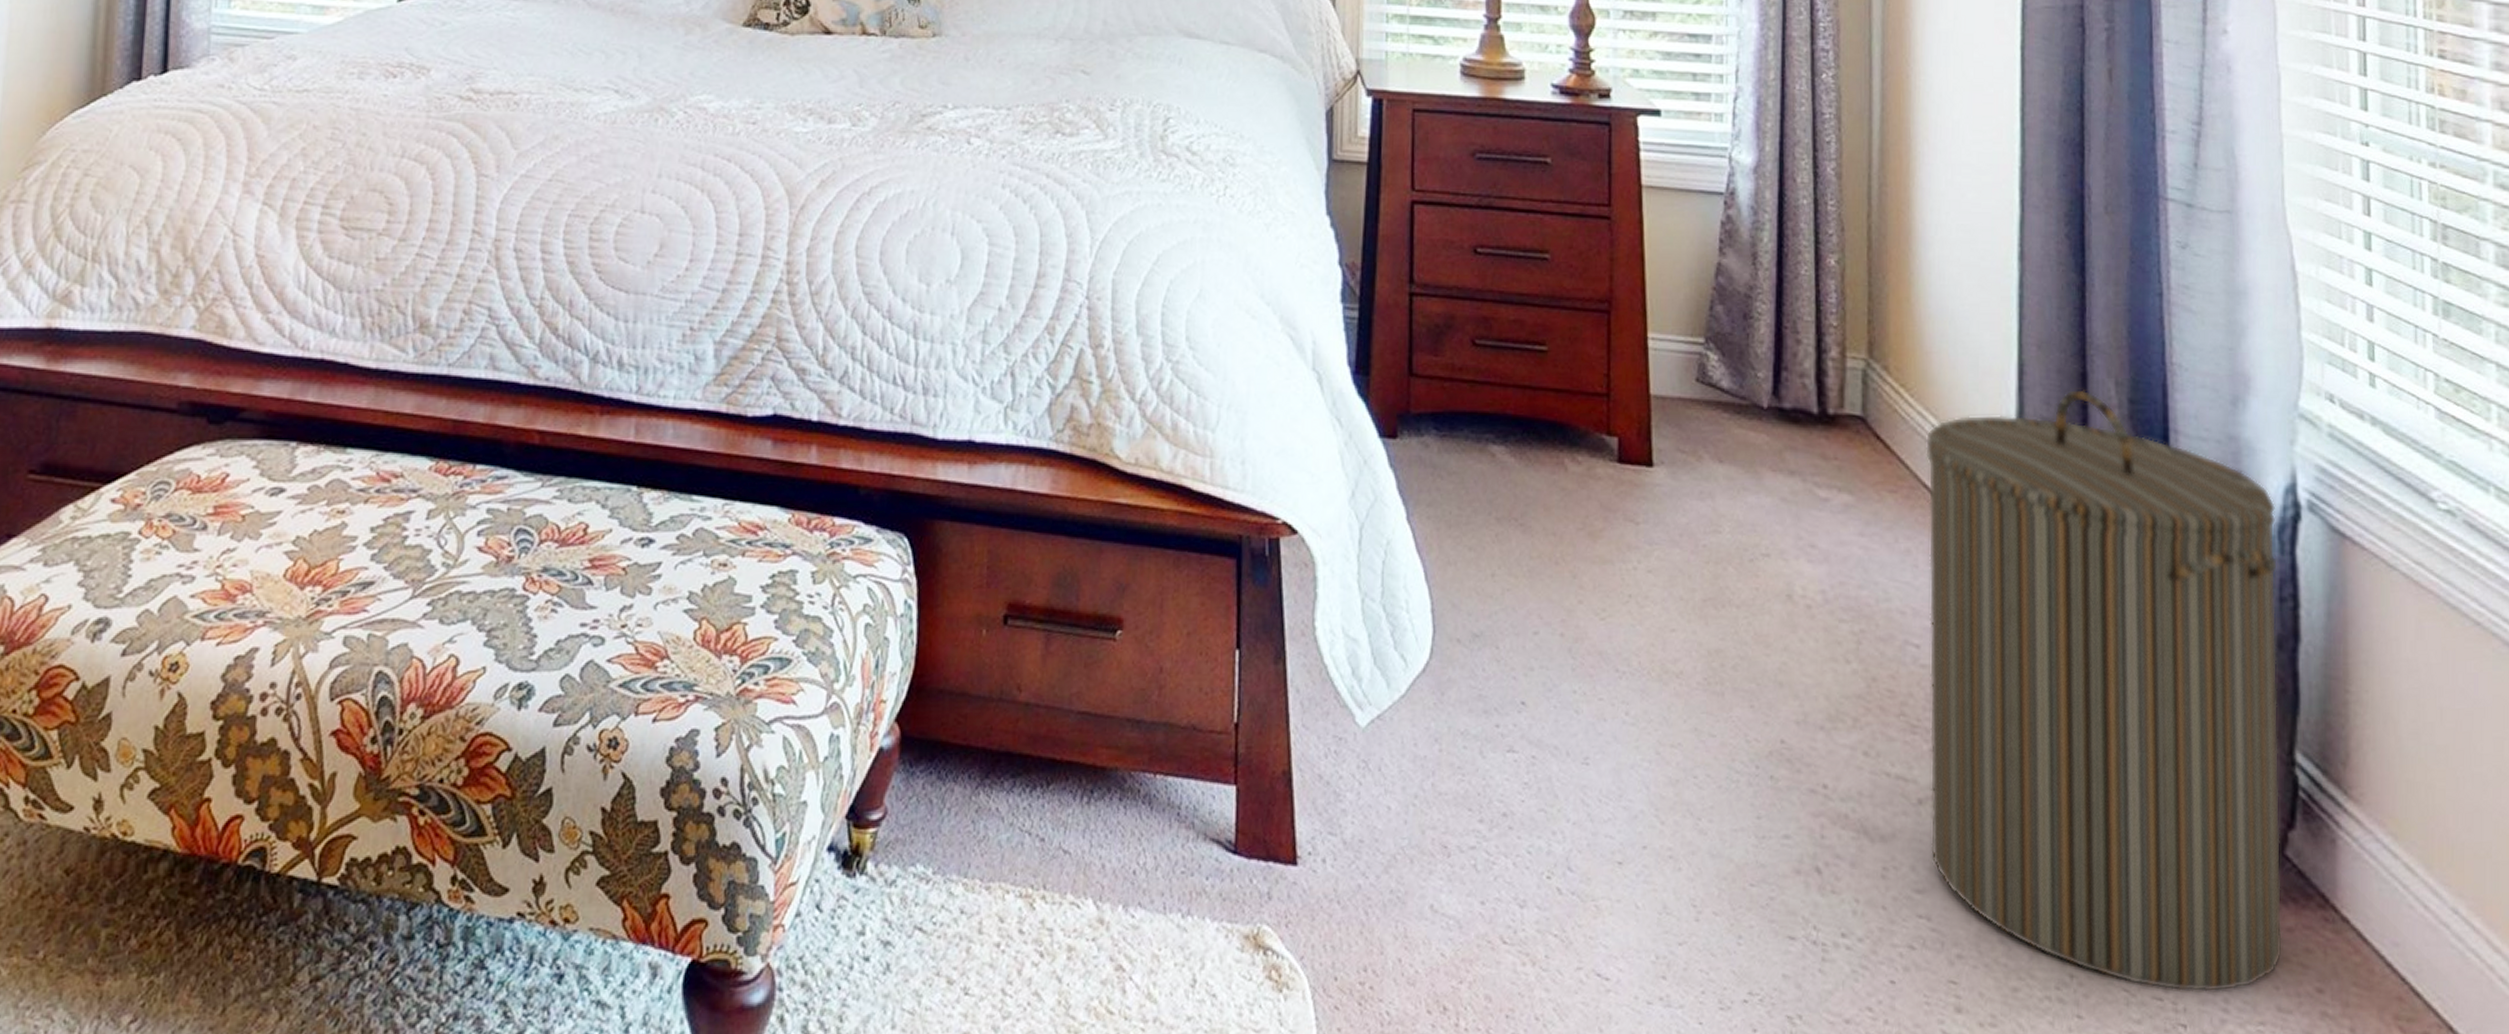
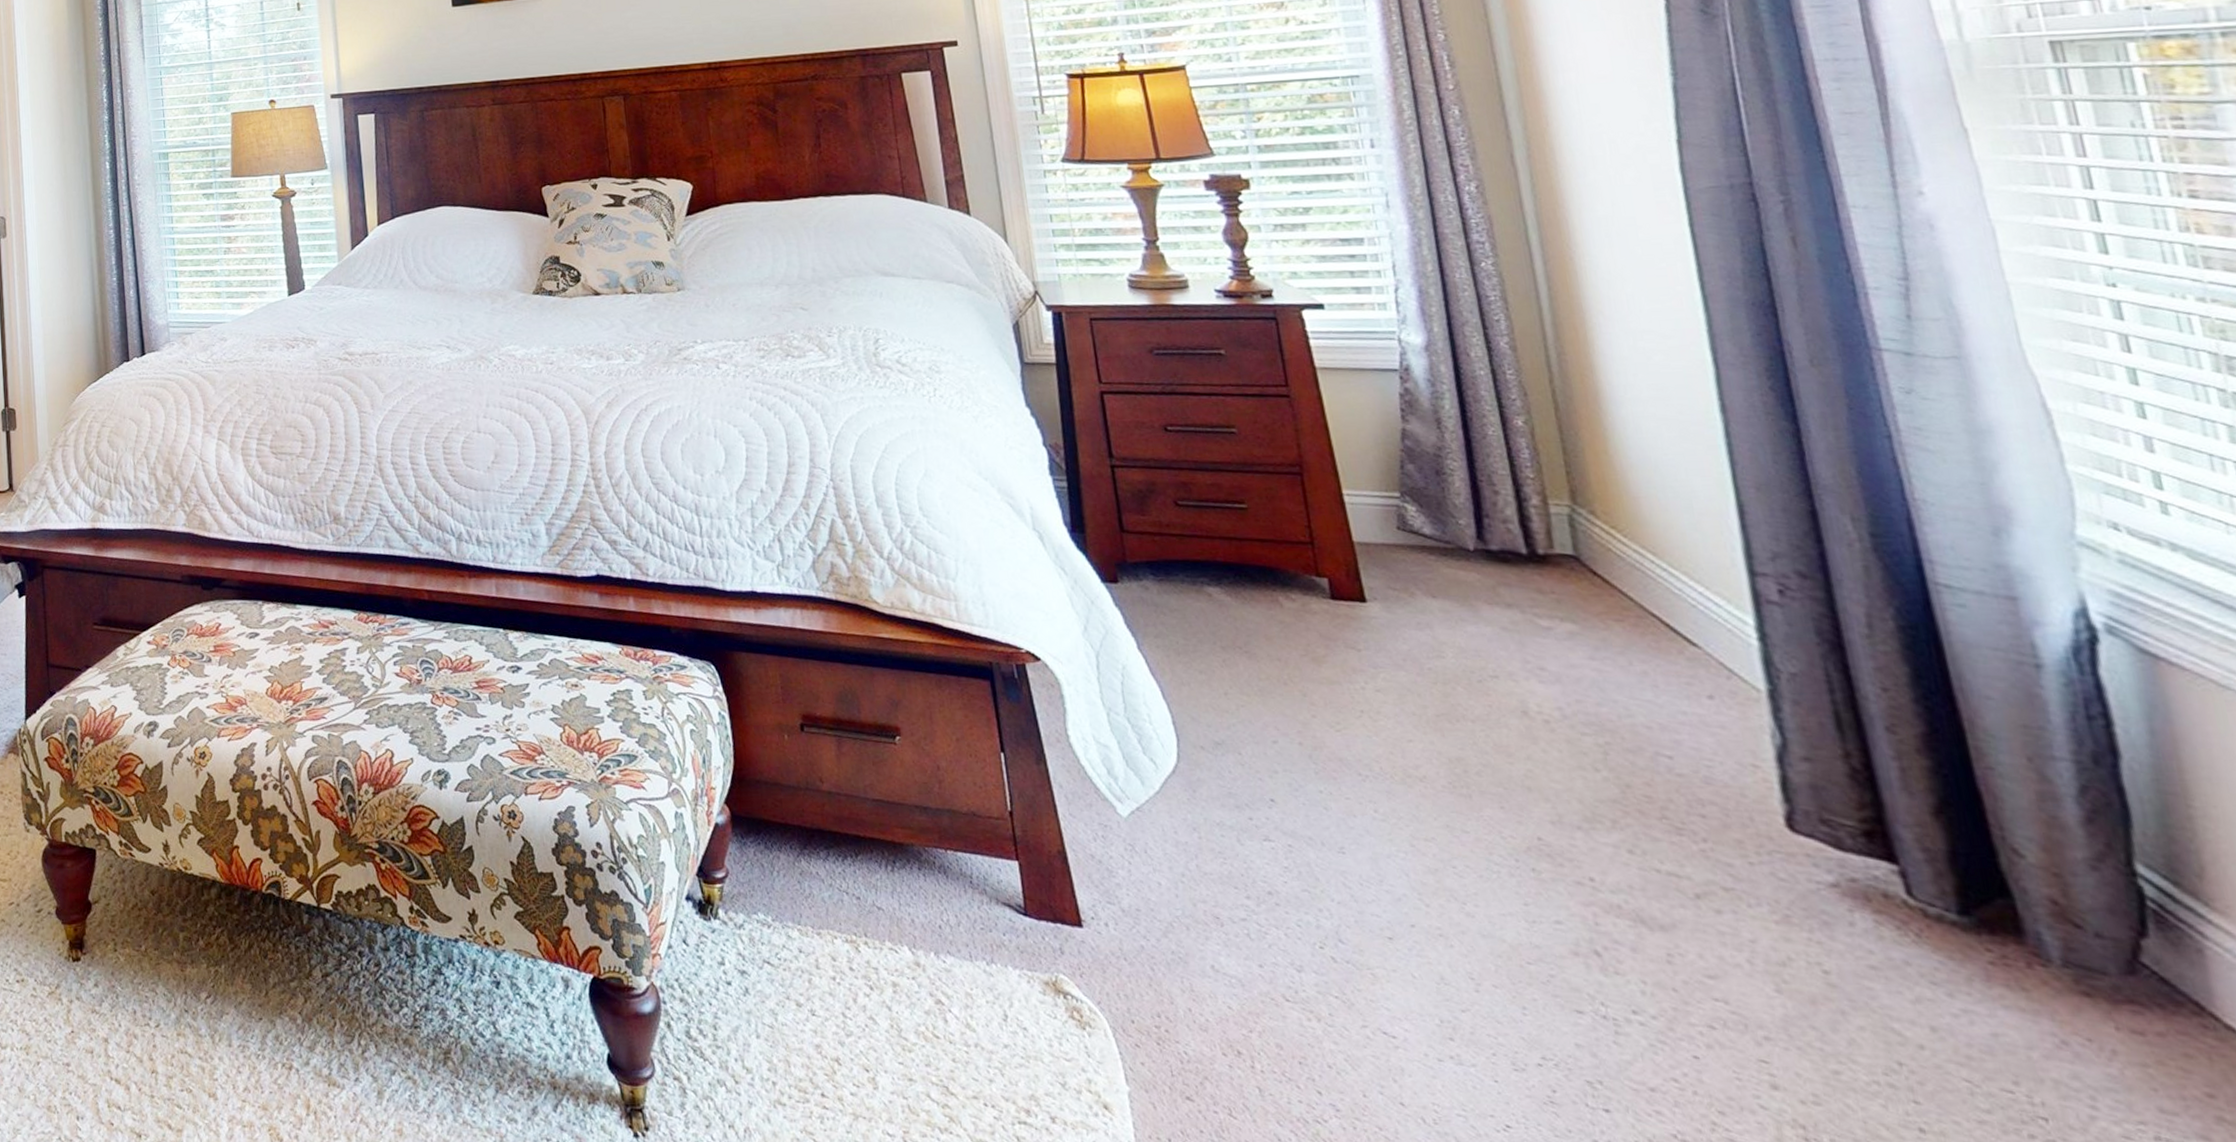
laundry hamper: present [1926,388,2283,993] -> none [1646,525,2156,1090]

